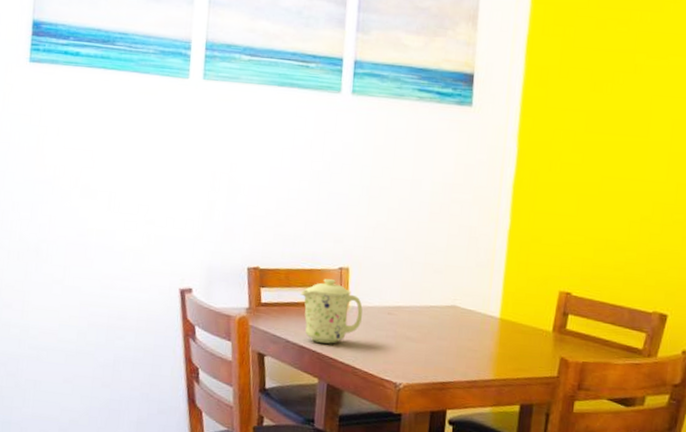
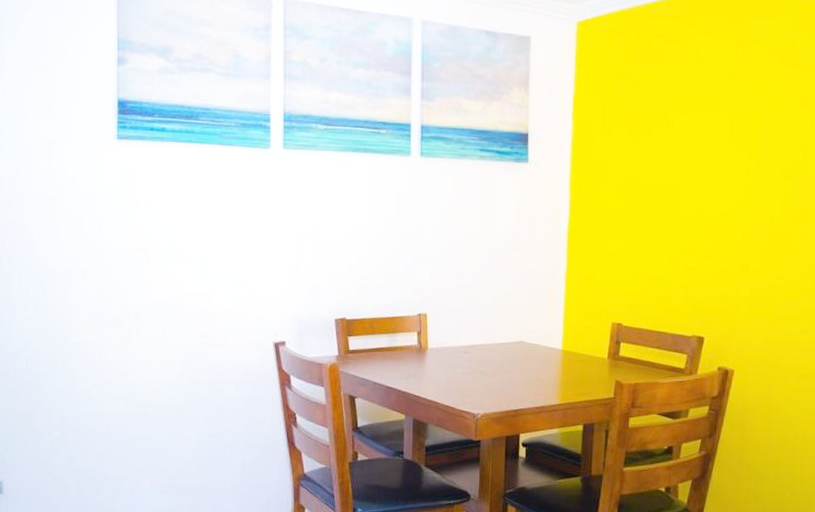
mug: present [300,278,363,344] -> none [384,324,441,383]

